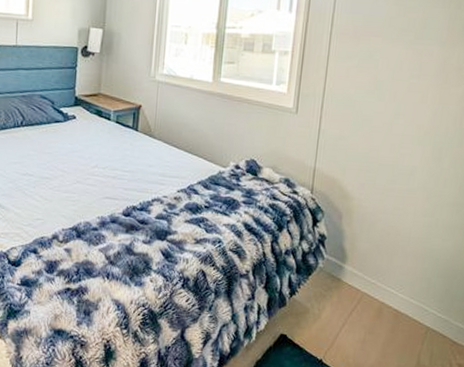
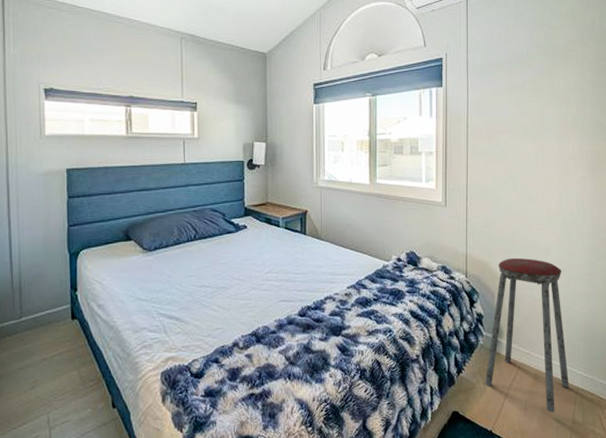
music stool: none [320,177,426,351] -> present [485,257,569,413]

